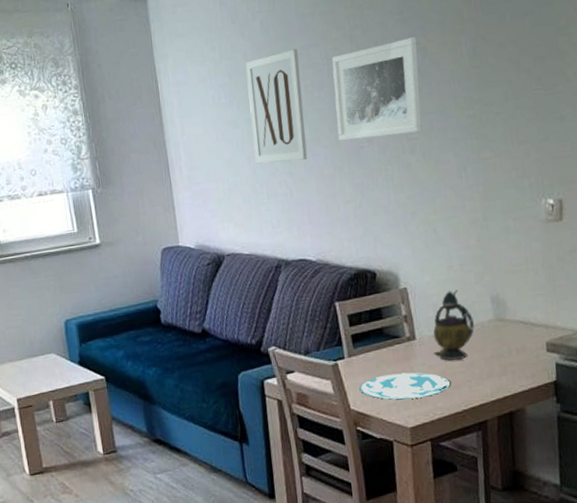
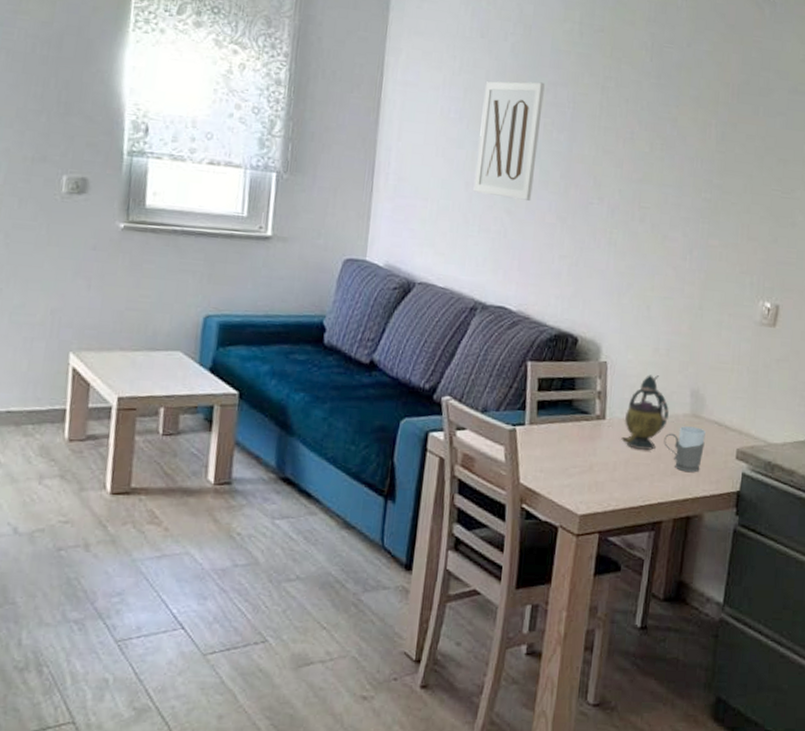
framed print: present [332,37,422,141] -> none [568,101,669,203]
plate: present [359,372,451,400] -> none [534,451,633,484]
mug: none [474,329,514,373] -> present [664,426,706,473]

